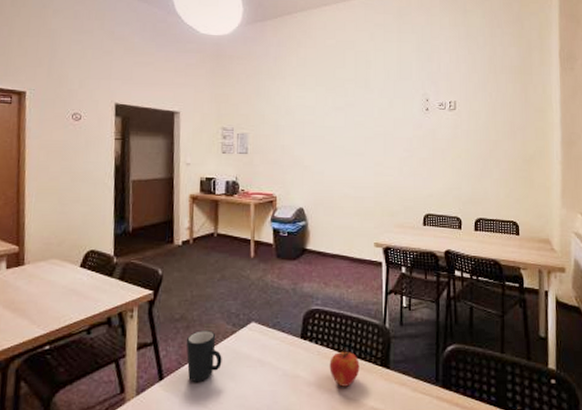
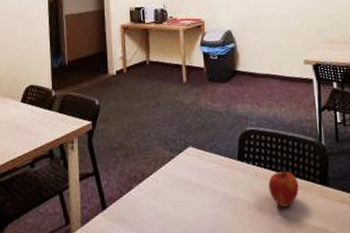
mug: present [186,330,222,382] -> none [126,157,162,210]

